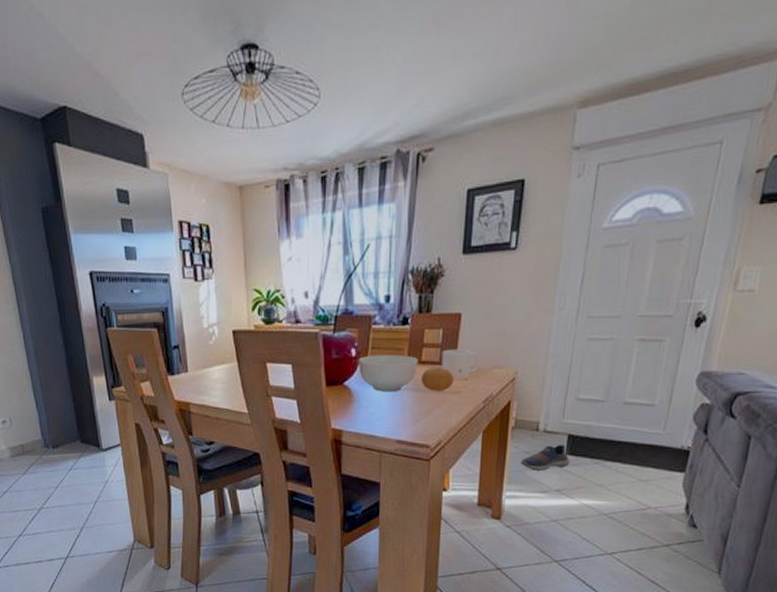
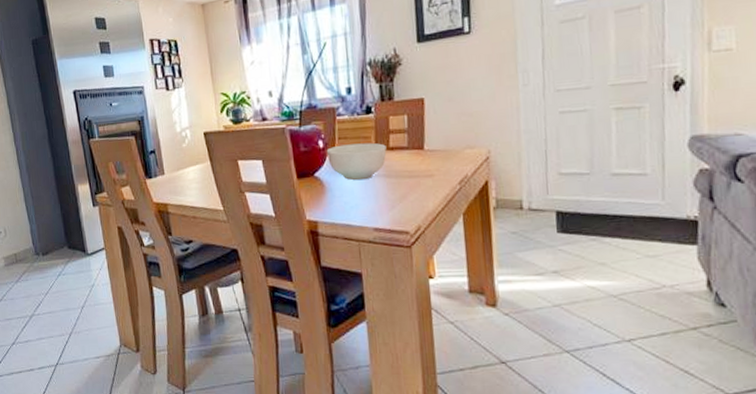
fruit: present [421,367,454,391] -> none [391,151,425,176]
mug: present [441,349,481,380] -> none [409,132,451,164]
shoe: present [520,445,571,471] -> none [508,223,564,252]

